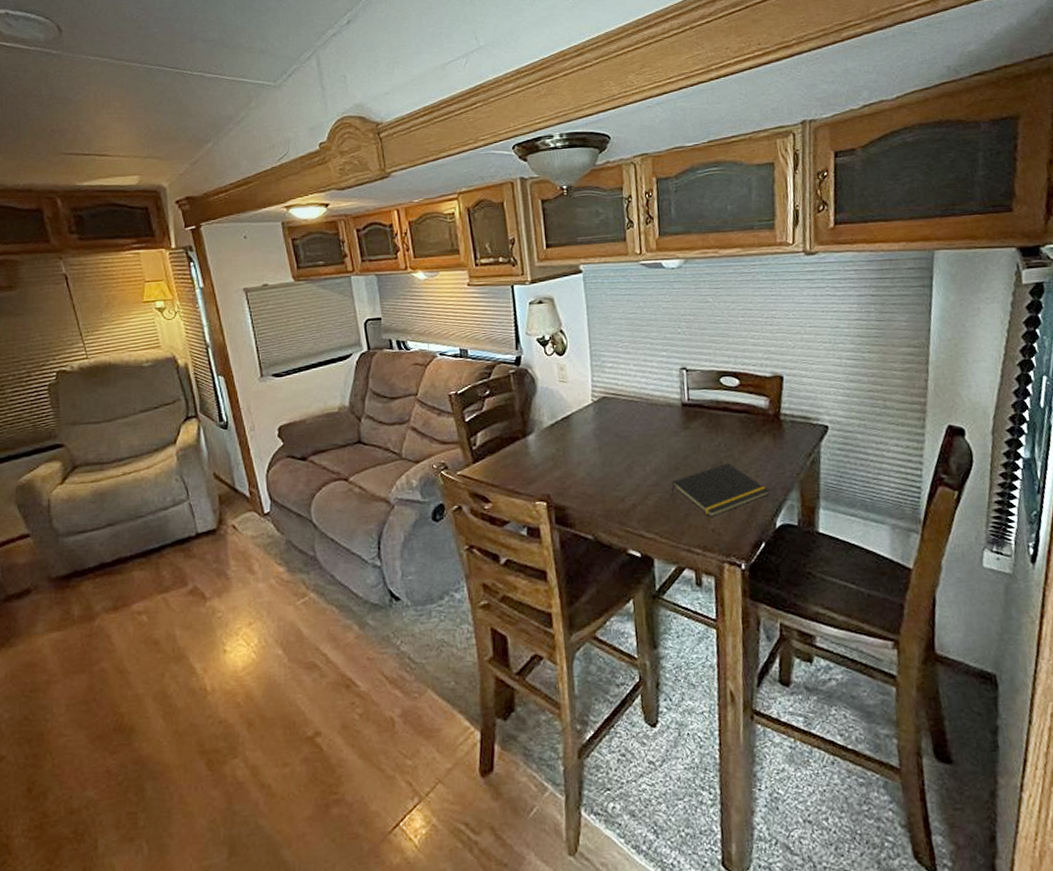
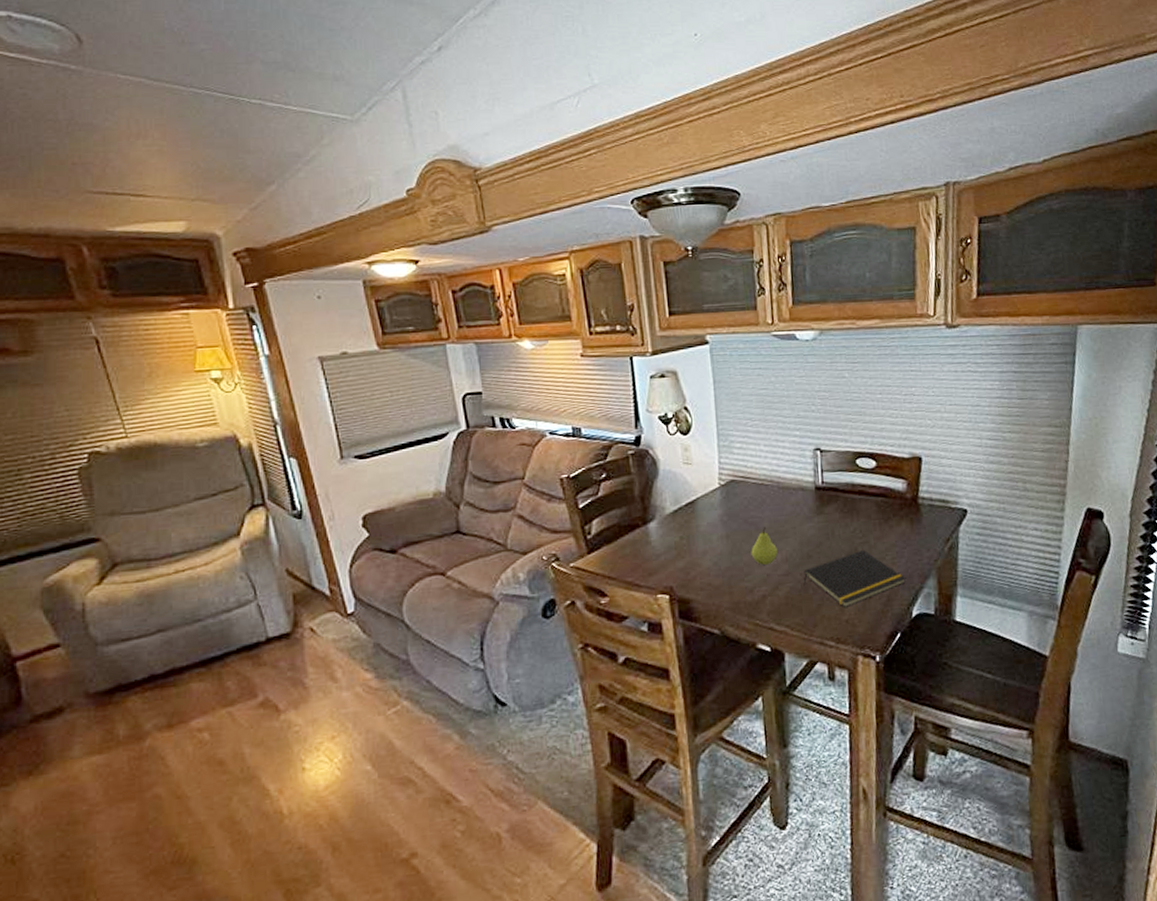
fruit: none [622,440,647,476] -> present [751,526,778,565]

